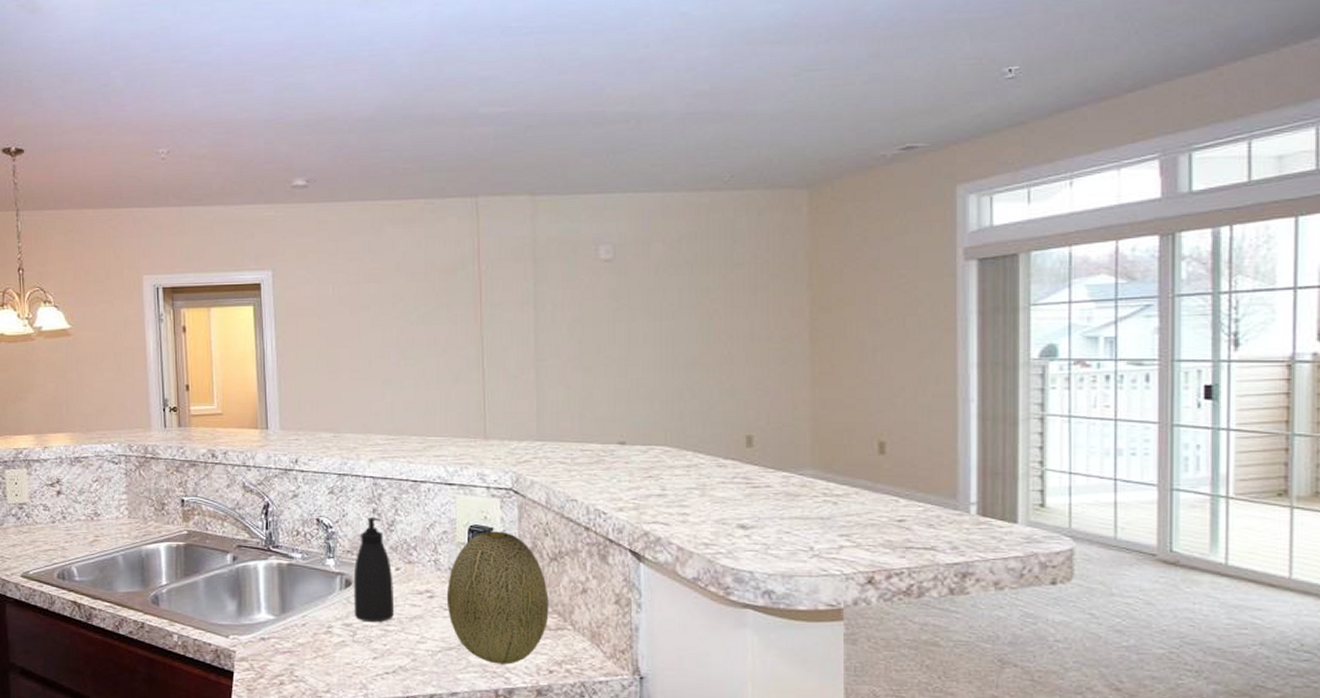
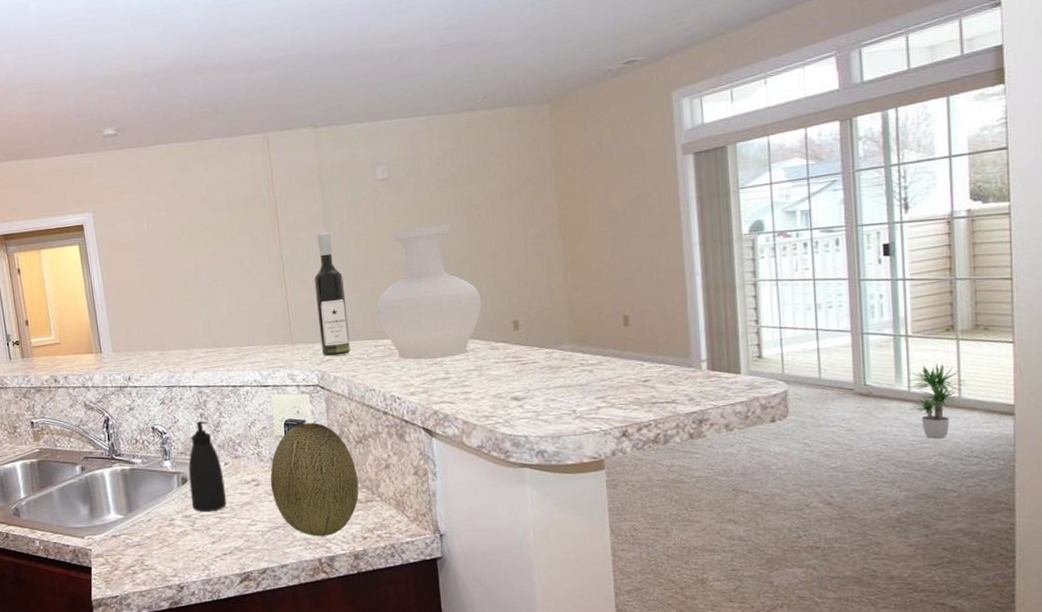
bottle: none [517,315,552,458] -> present [314,232,351,357]
vase: none [588,317,710,471] -> present [377,223,482,360]
potted plant: none [1224,533,1299,624] -> present [907,362,966,438]

